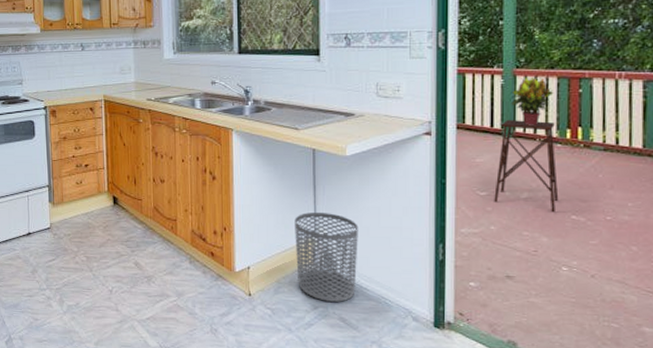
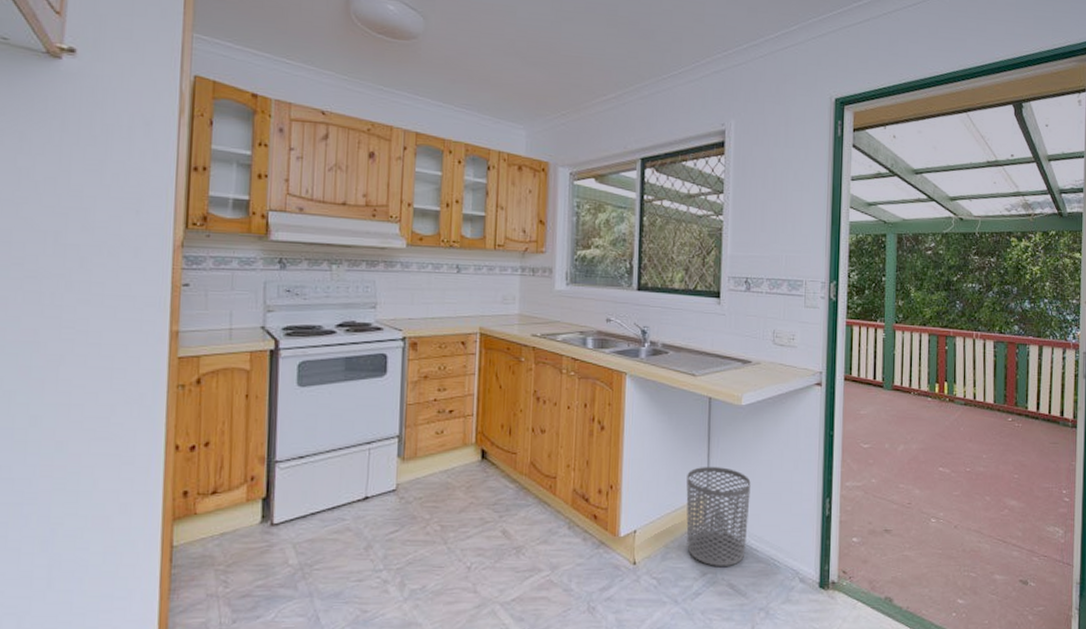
side table: present [494,119,559,213] -> none [875,372,929,465]
potted plant: present [511,77,554,125] -> none [891,333,926,379]

